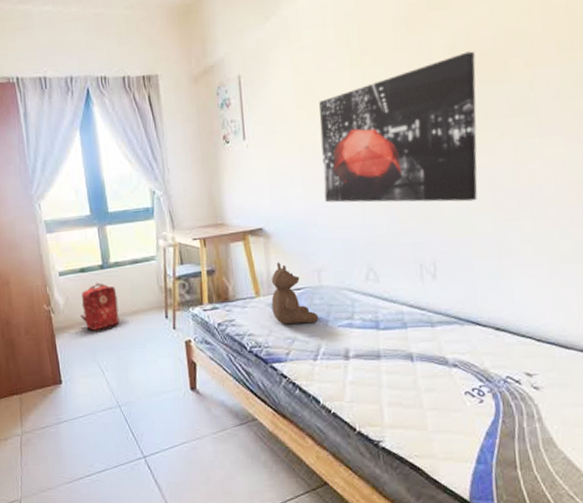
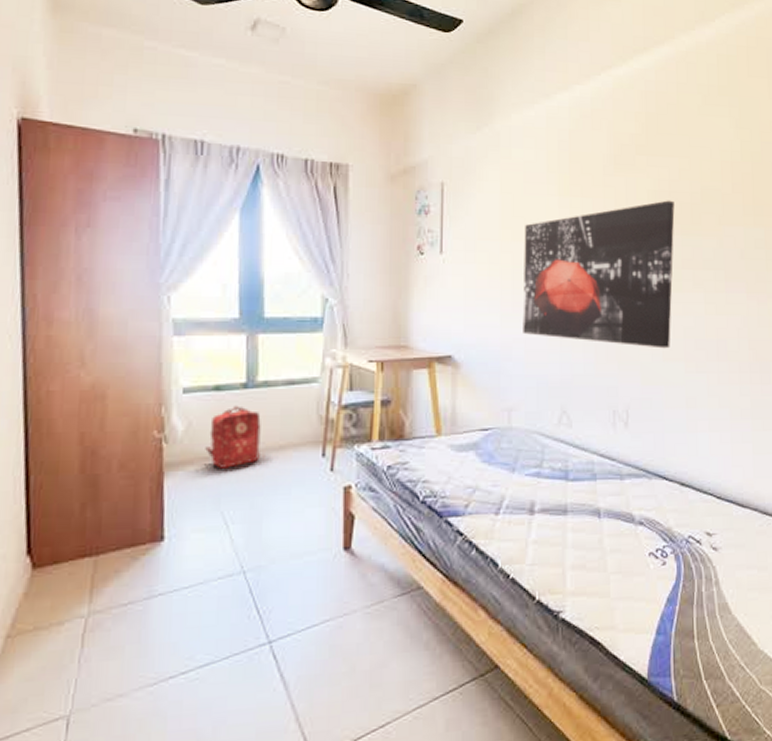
teddy bear: present [271,262,319,325] -> none [454,396,505,471]

